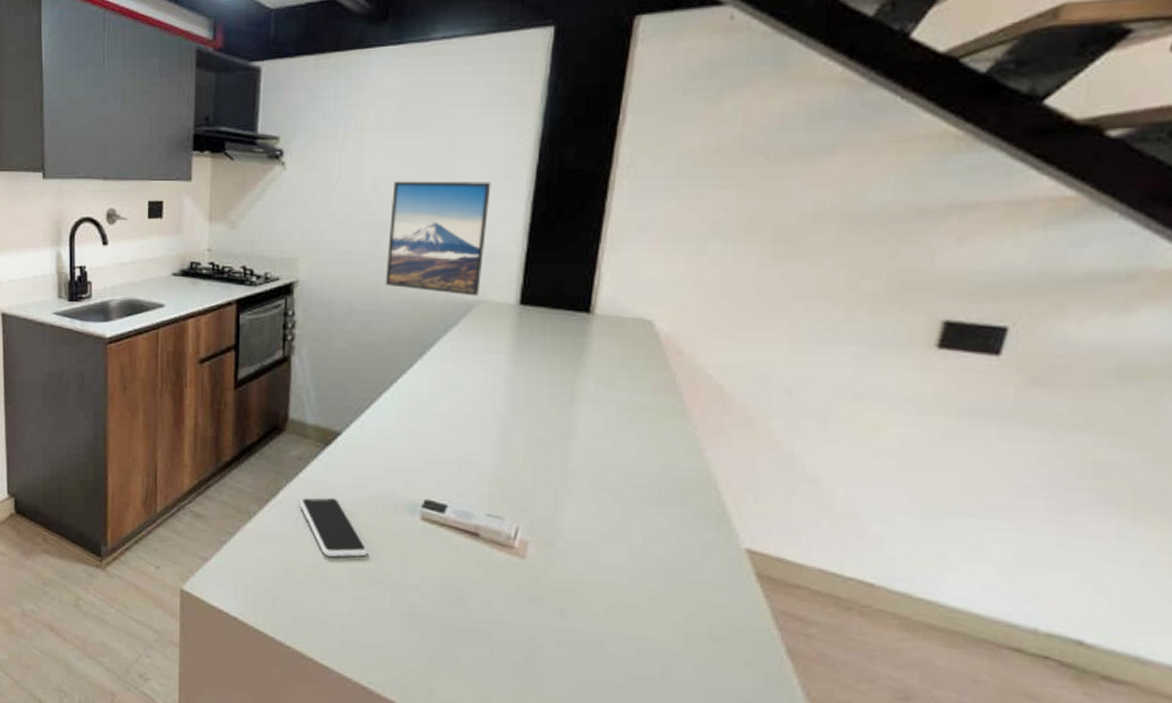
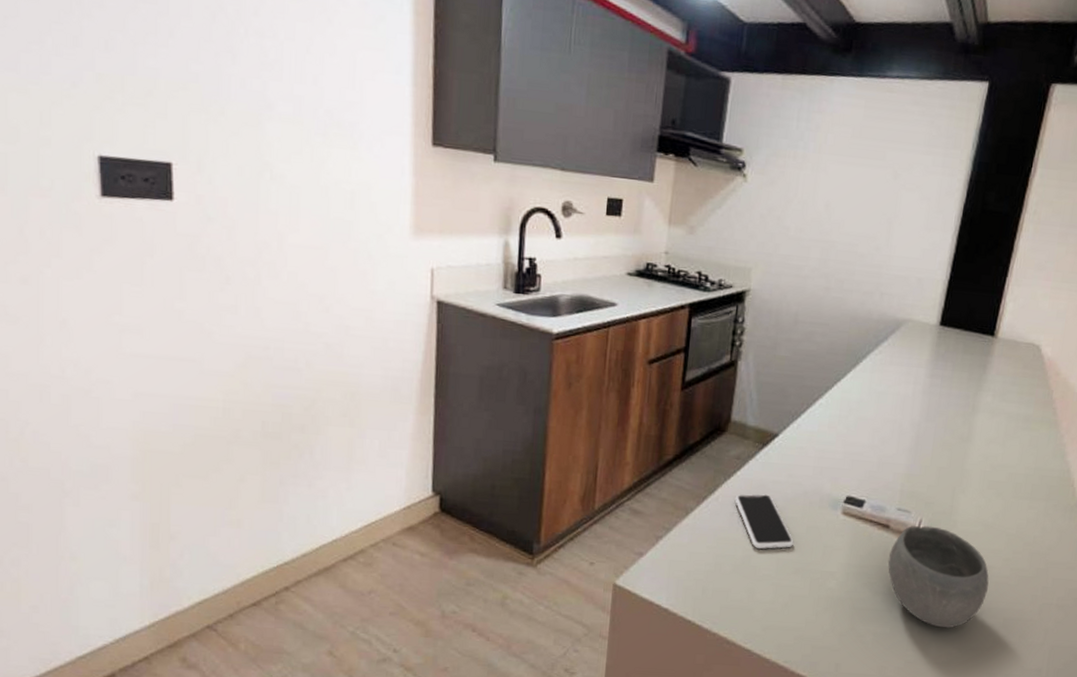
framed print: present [385,181,491,297] -> none [828,204,926,316]
bowl: none [480,534,612,656] -> present [888,525,989,628]

